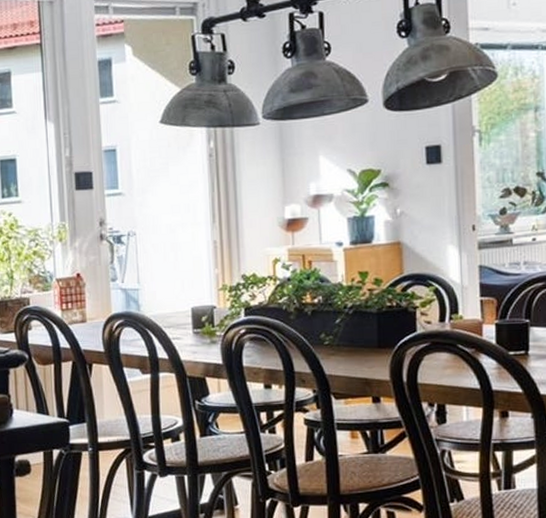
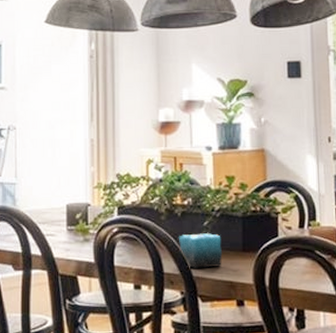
candle: none [310,331,357,367] -> present [179,233,223,268]

